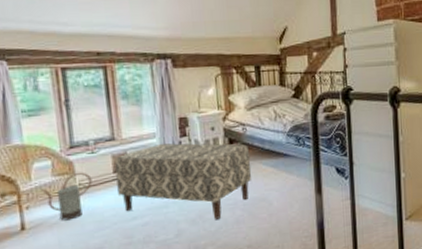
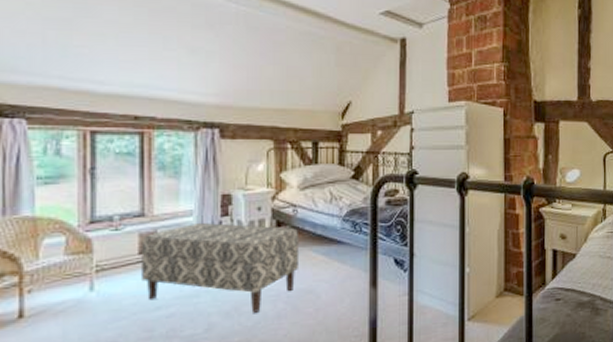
watering can: present [41,172,92,221] -> none [50,251,112,309]

